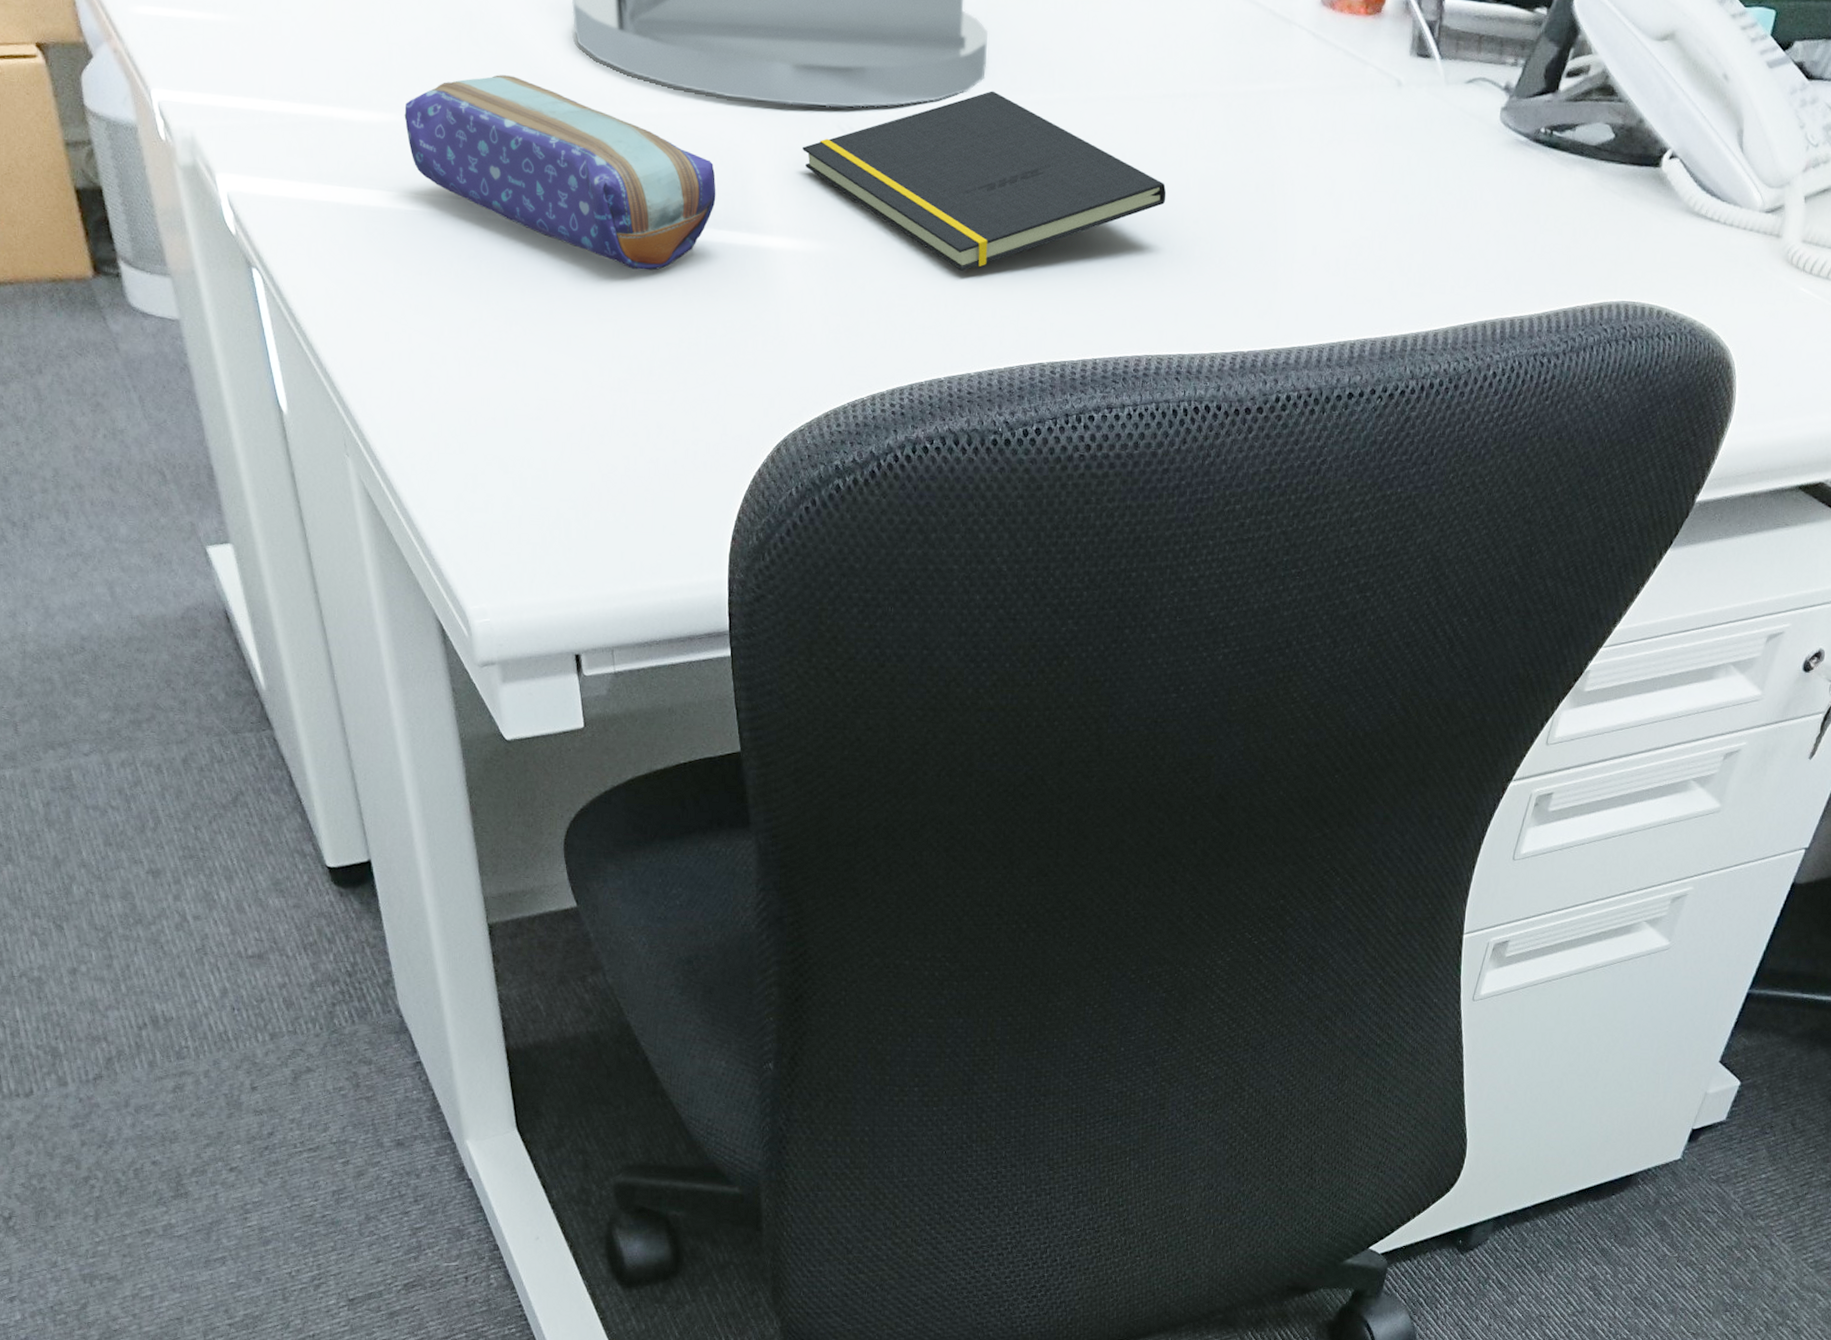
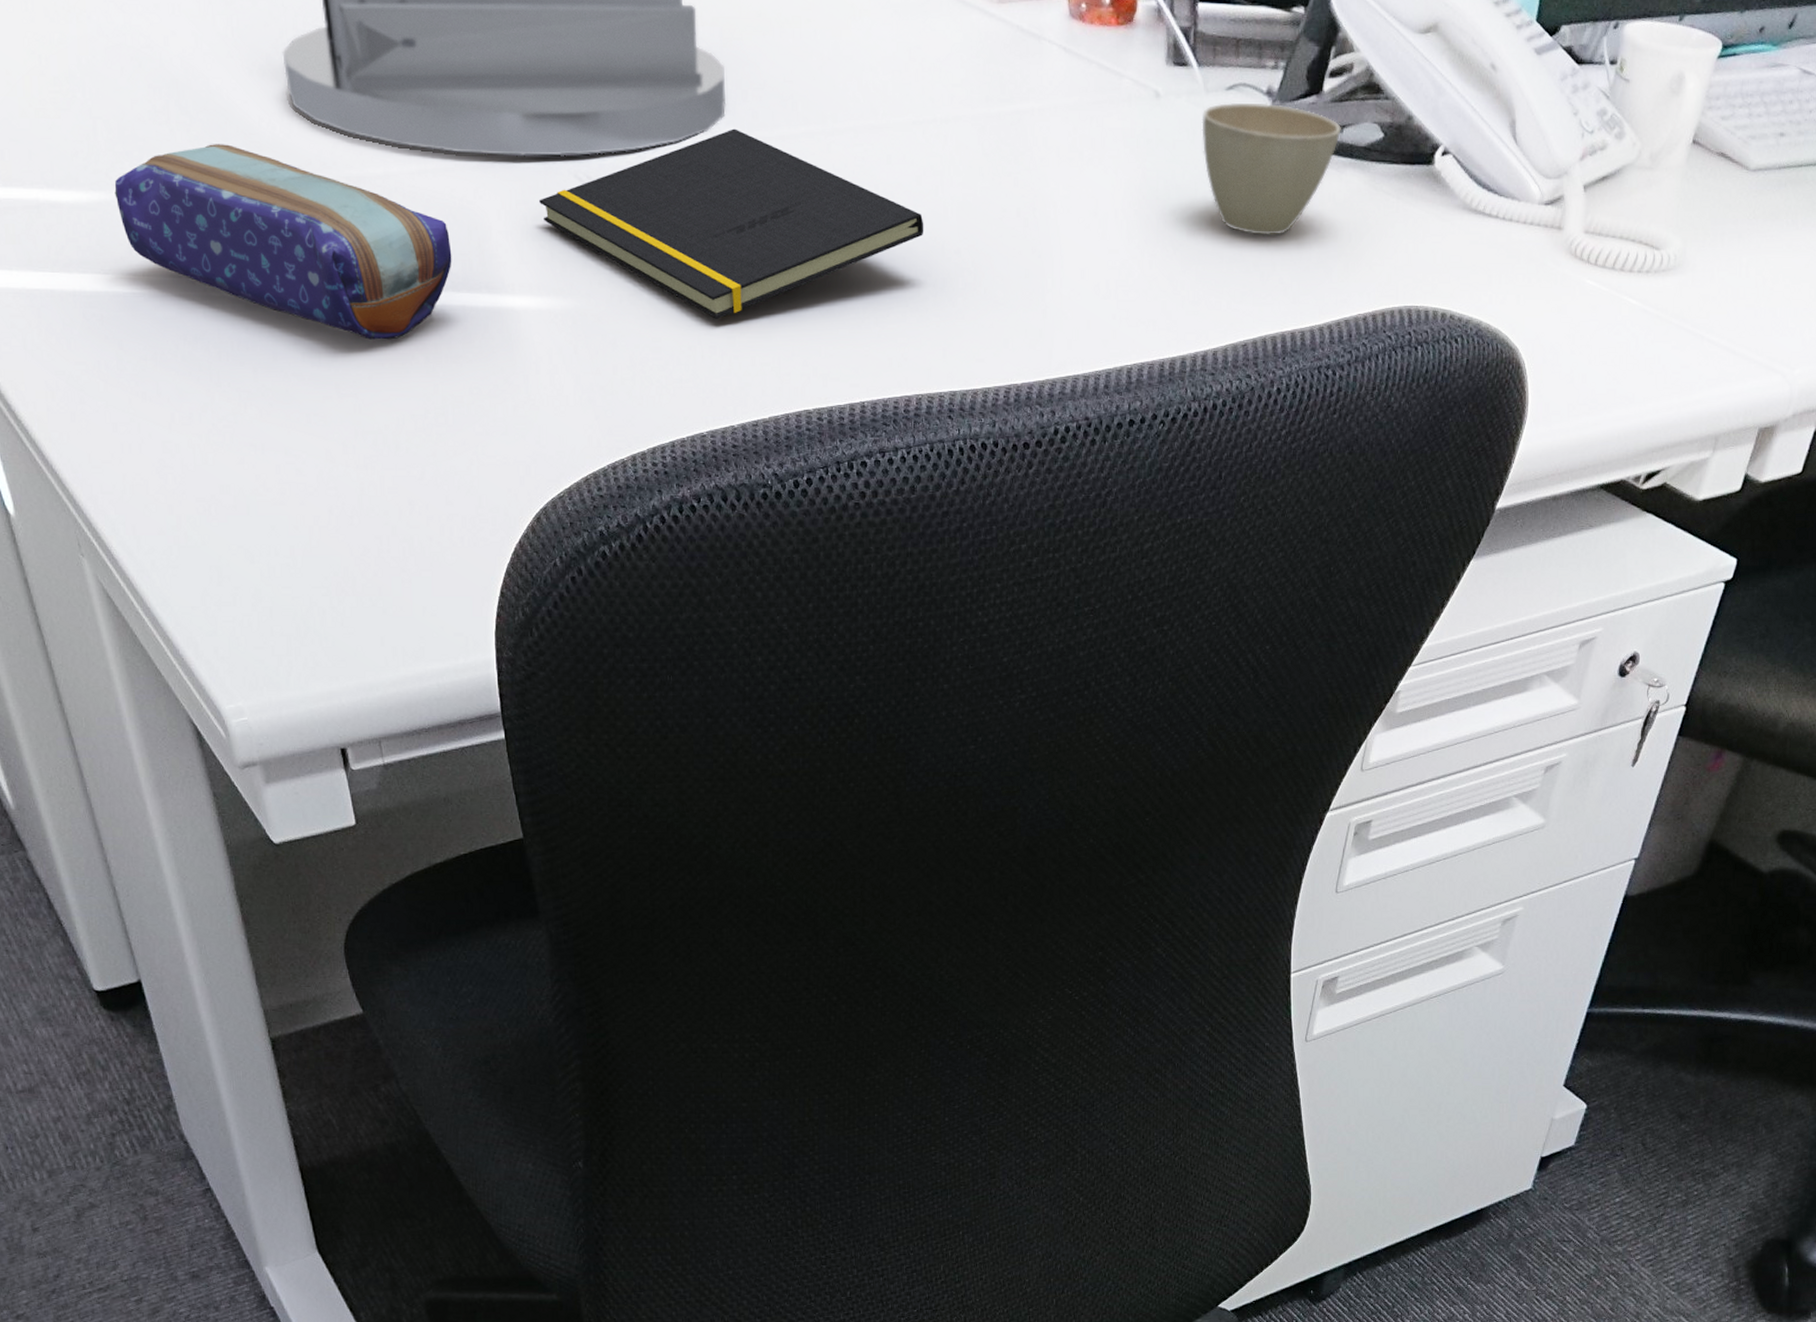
cup: none [1439,95,1574,226] -> present [1201,102,1341,235]

